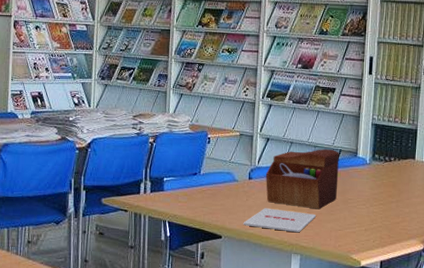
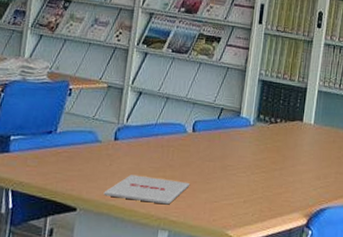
sewing box: present [266,148,339,210] -> none [134,106,221,177]

